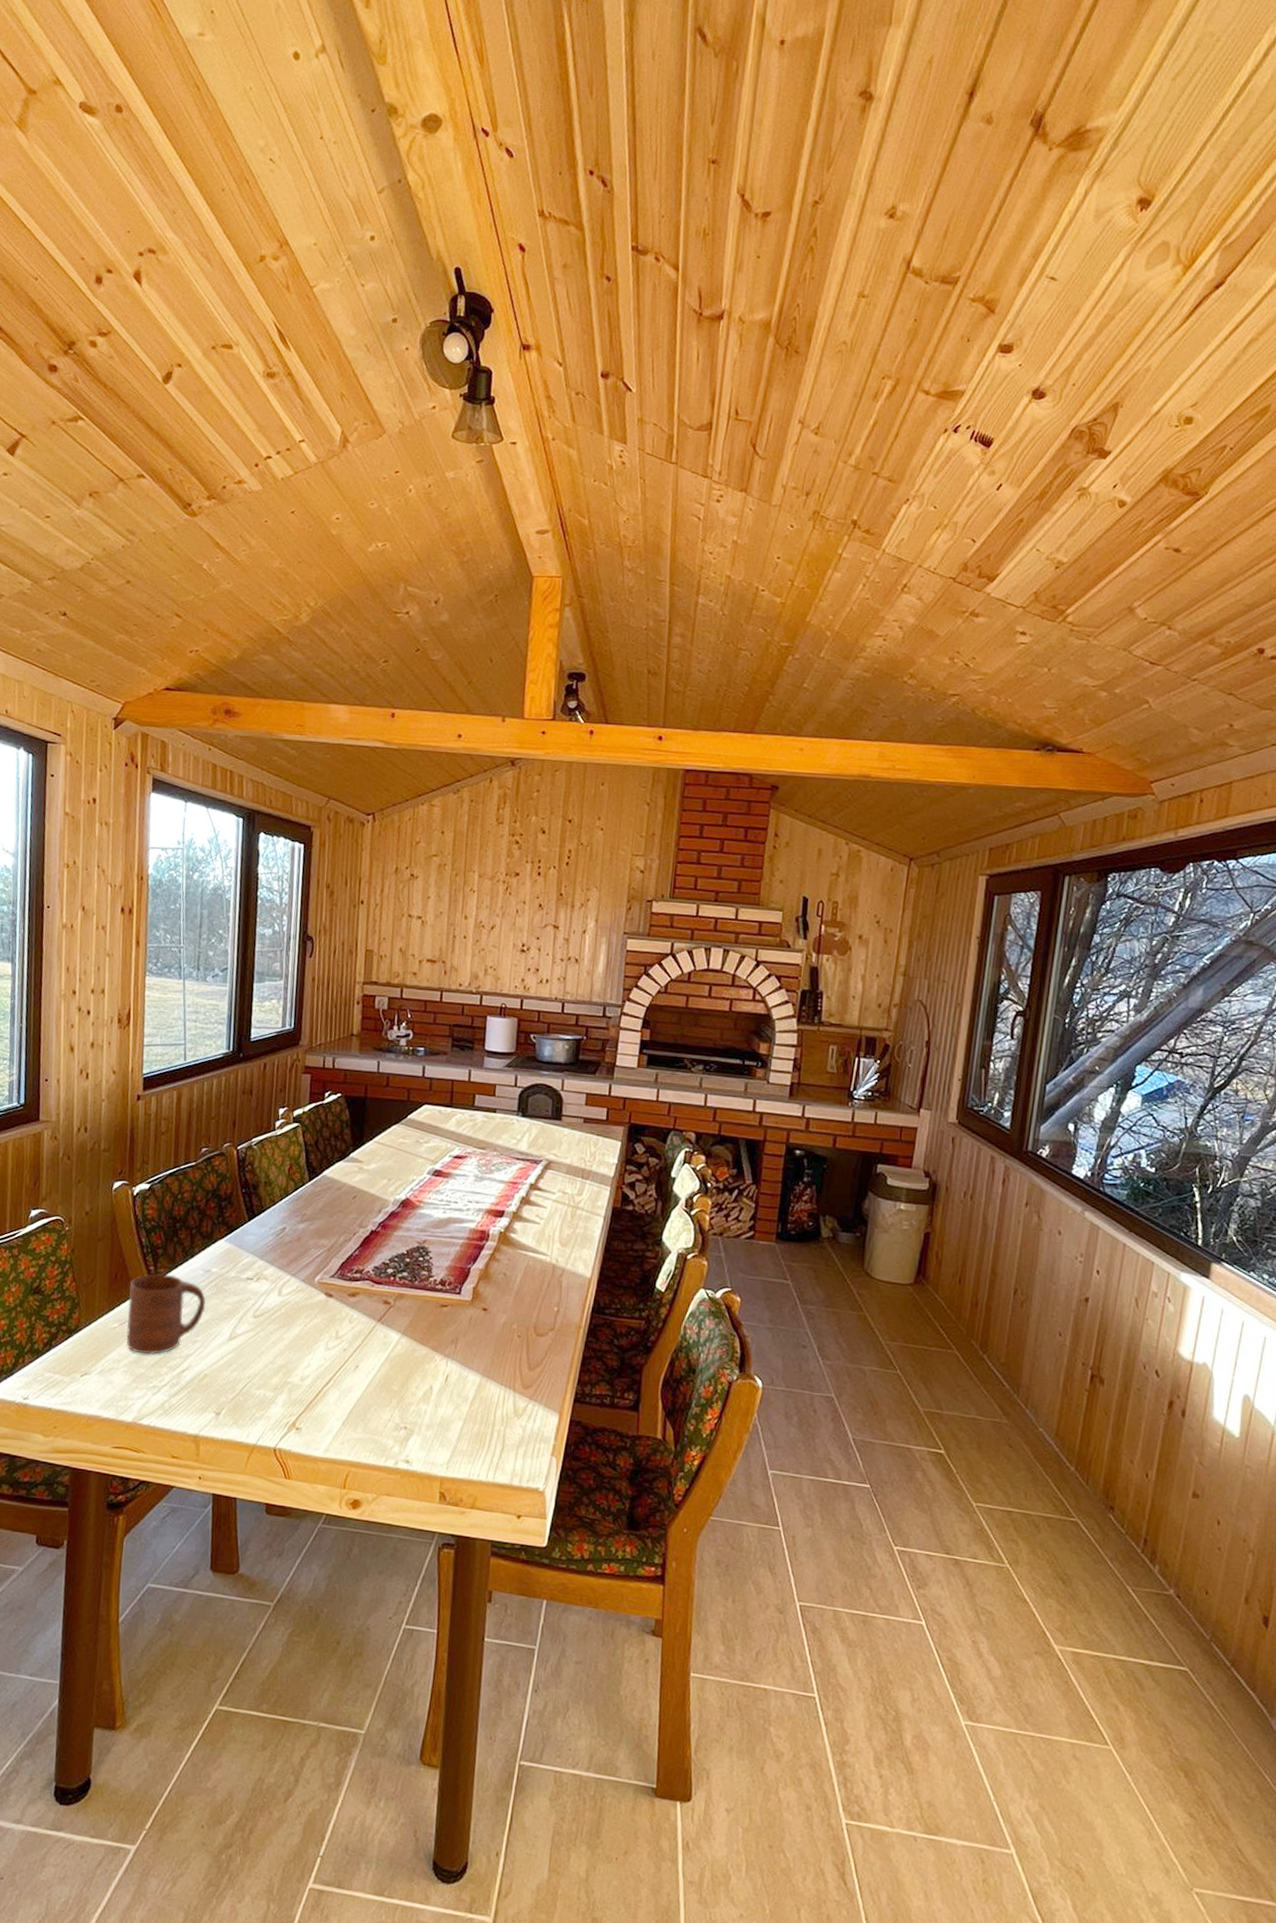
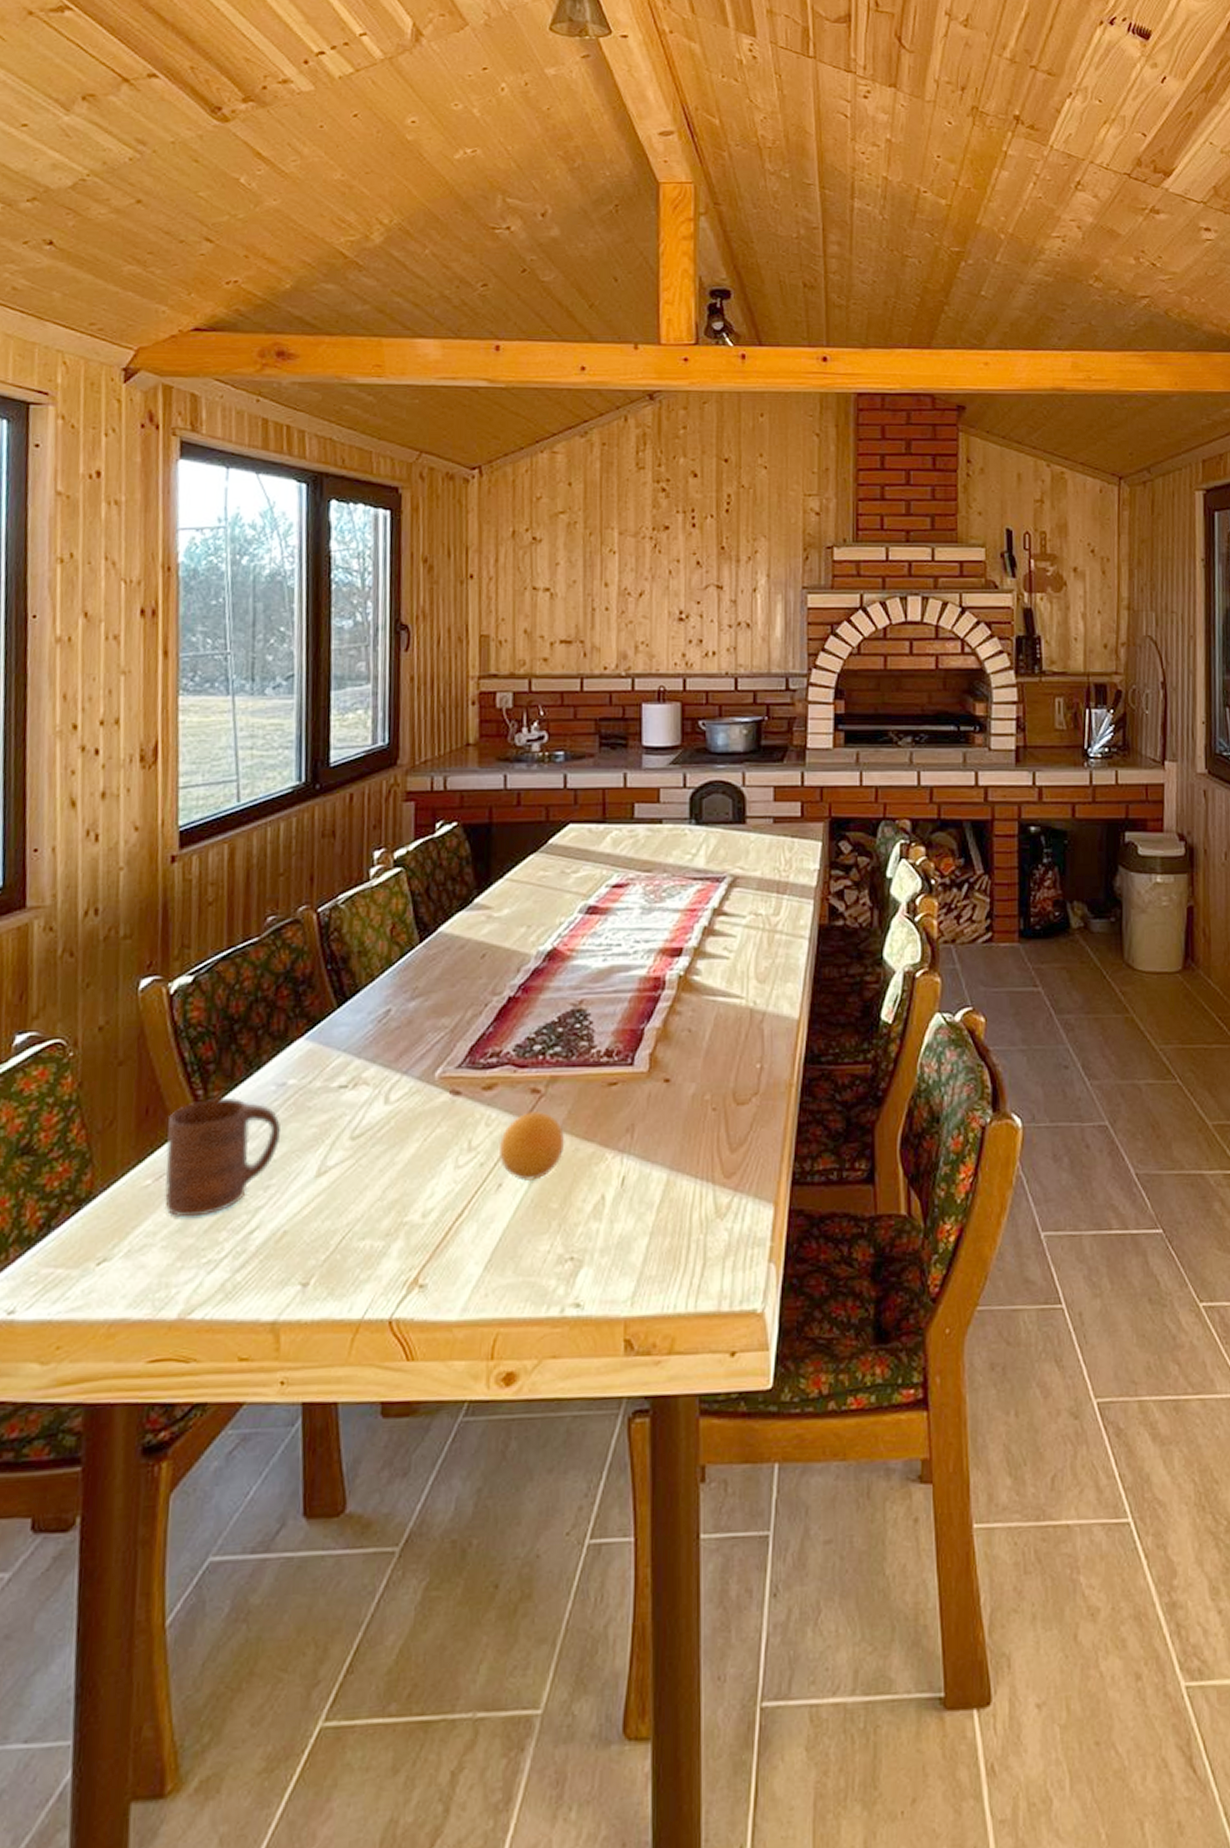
fruit: none [357,1317,406,1368] -> present [498,1111,565,1182]

